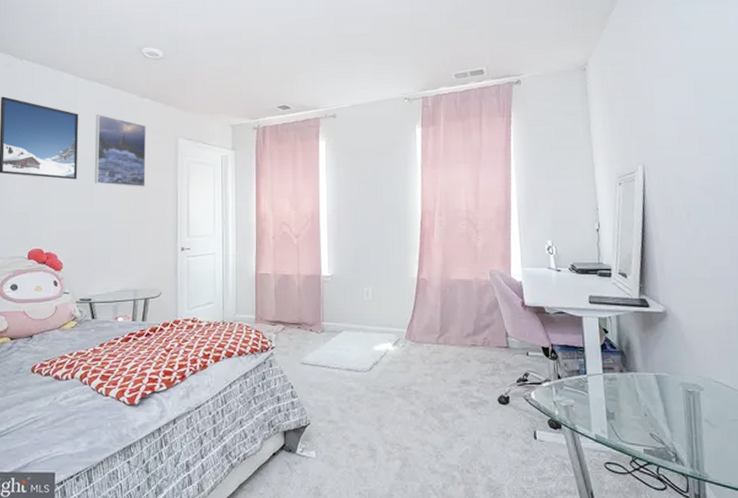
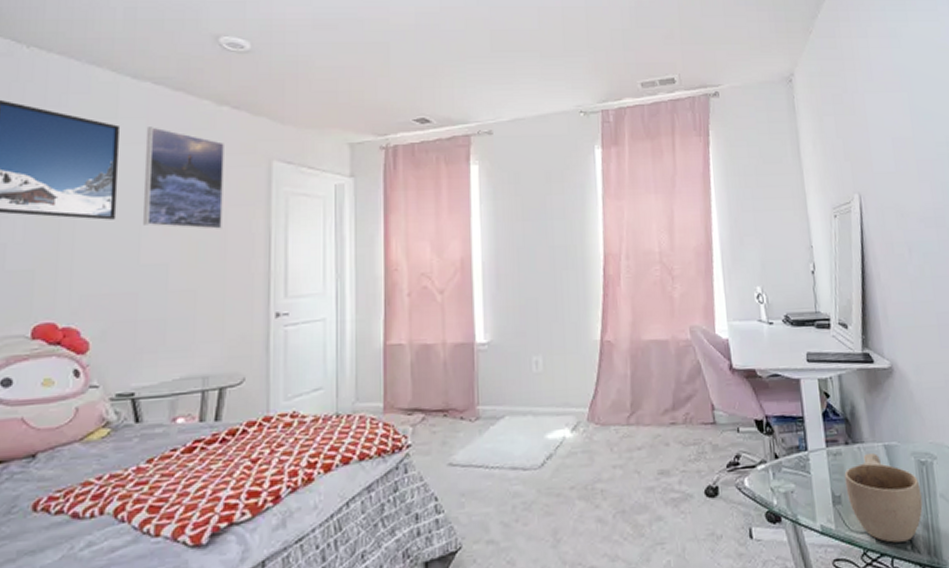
cup: none [618,381,688,455] -> present [844,453,923,543]

